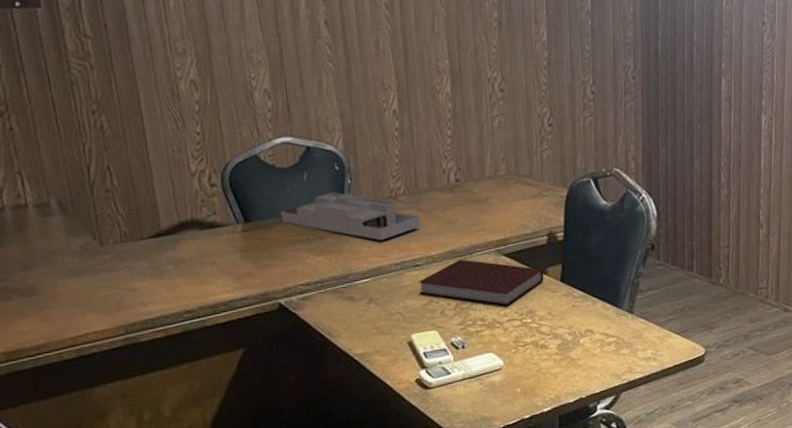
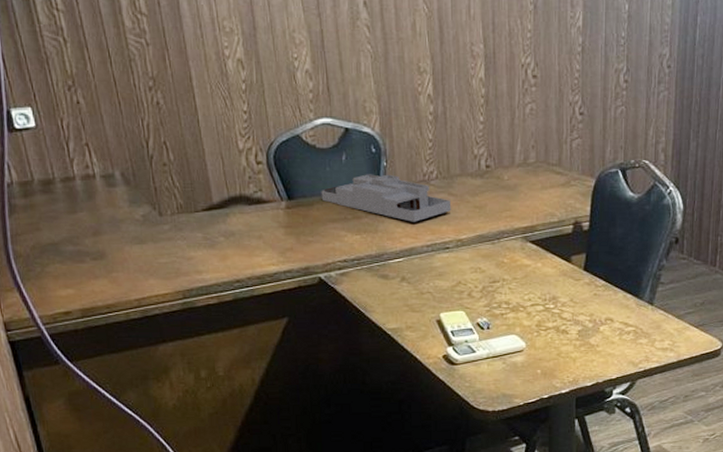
notebook: present [419,259,544,306] -> none [449,243,568,291]

